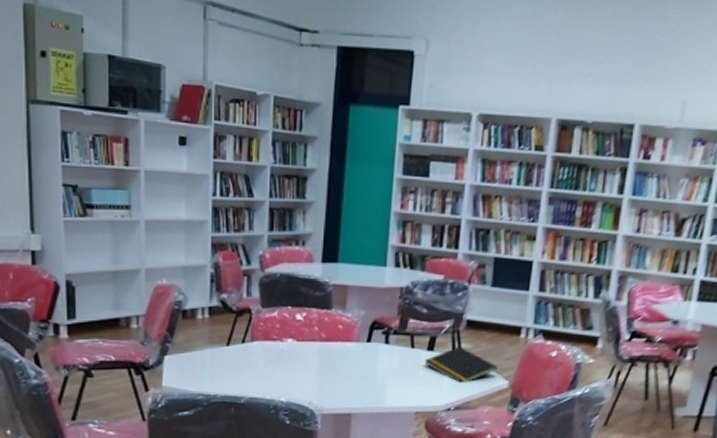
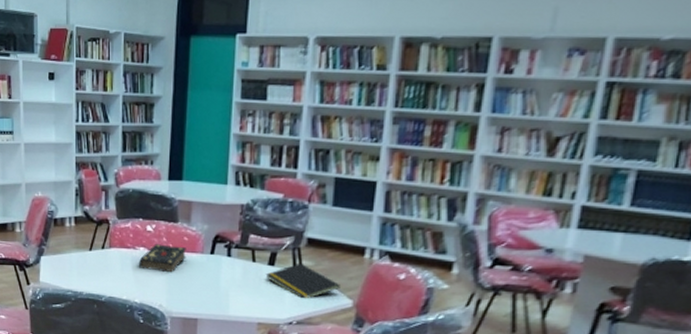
book: none [286,334,340,366] -> present [139,244,186,273]

